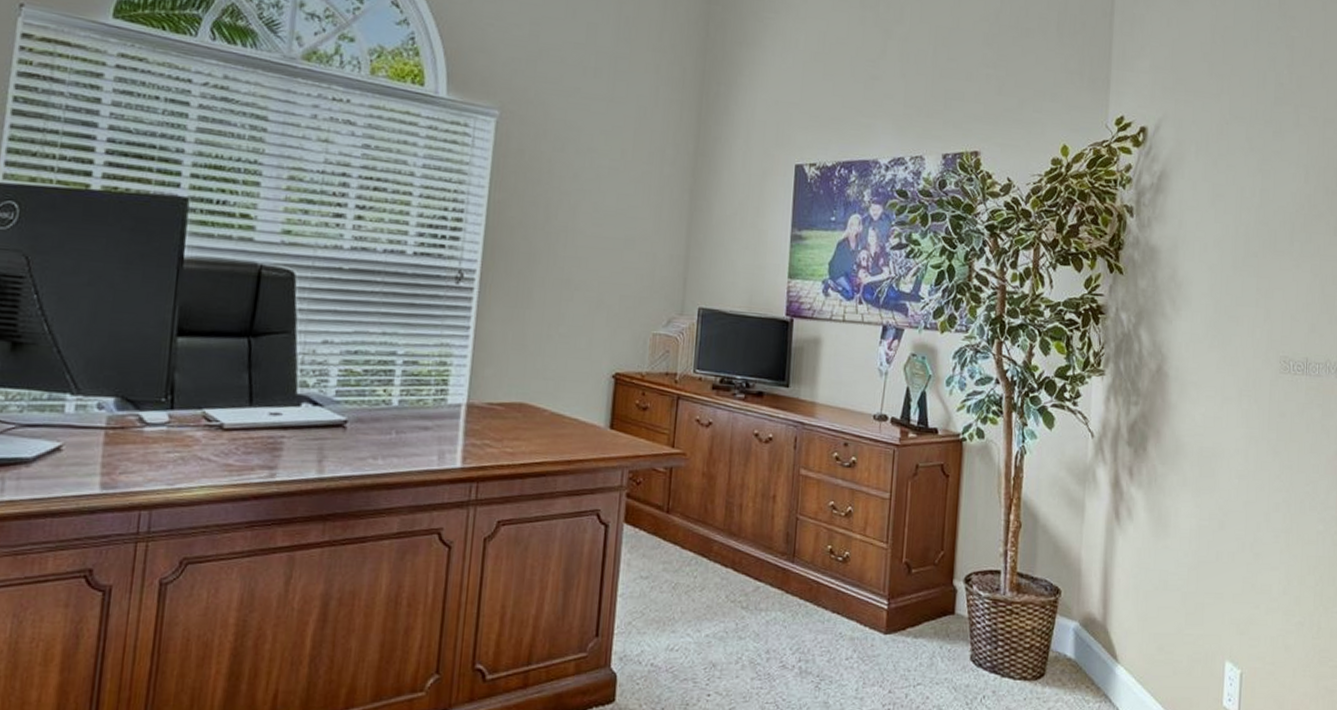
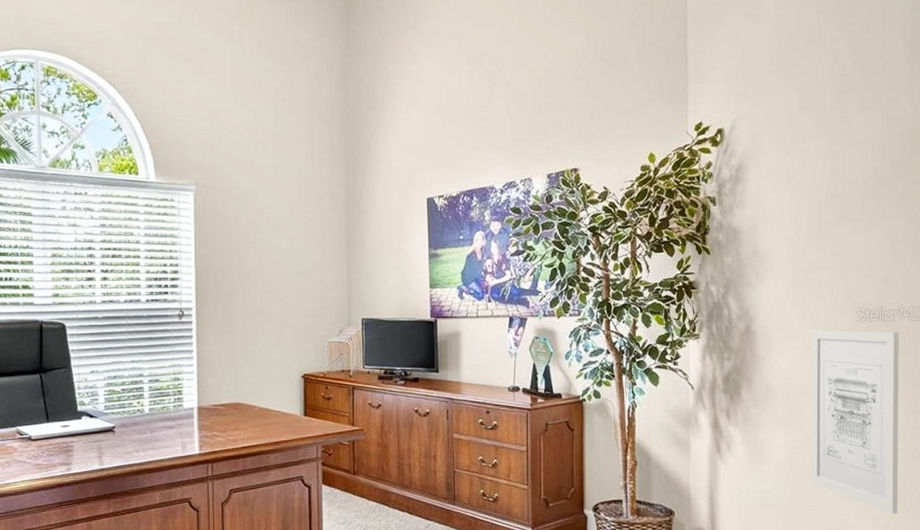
wall art: none [1220,378,1325,610] -> present [811,329,900,514]

